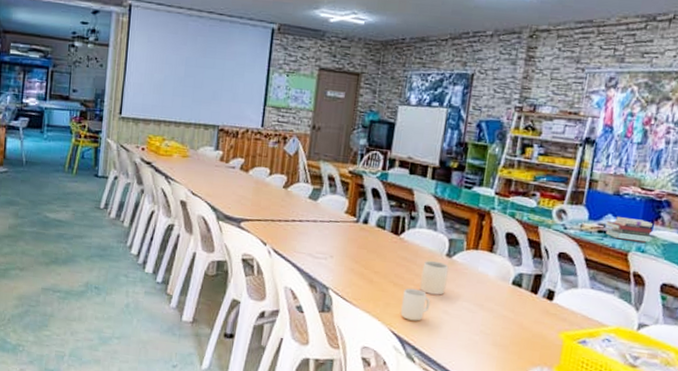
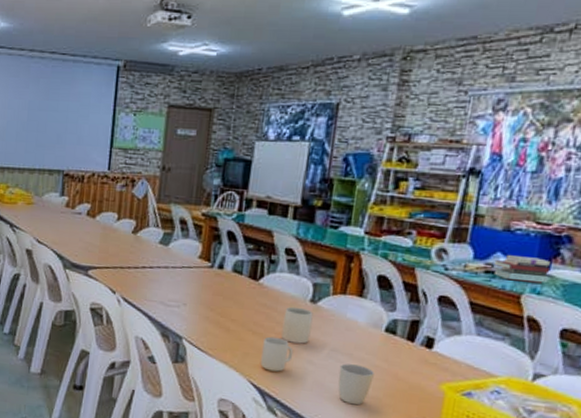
cup: none [470,314,502,353] -> present [337,364,374,405]

